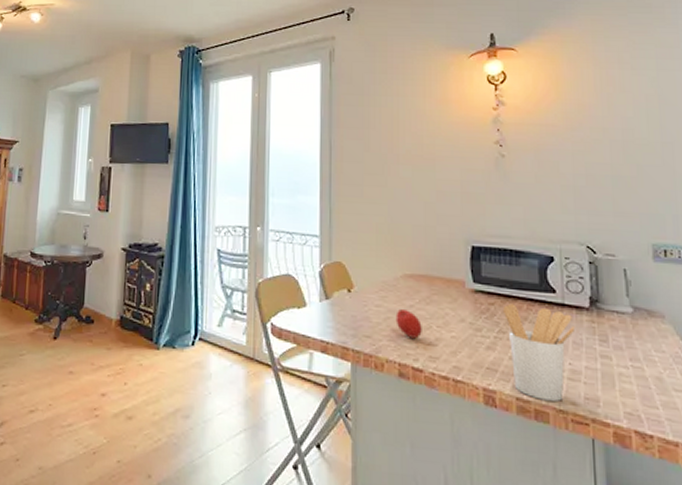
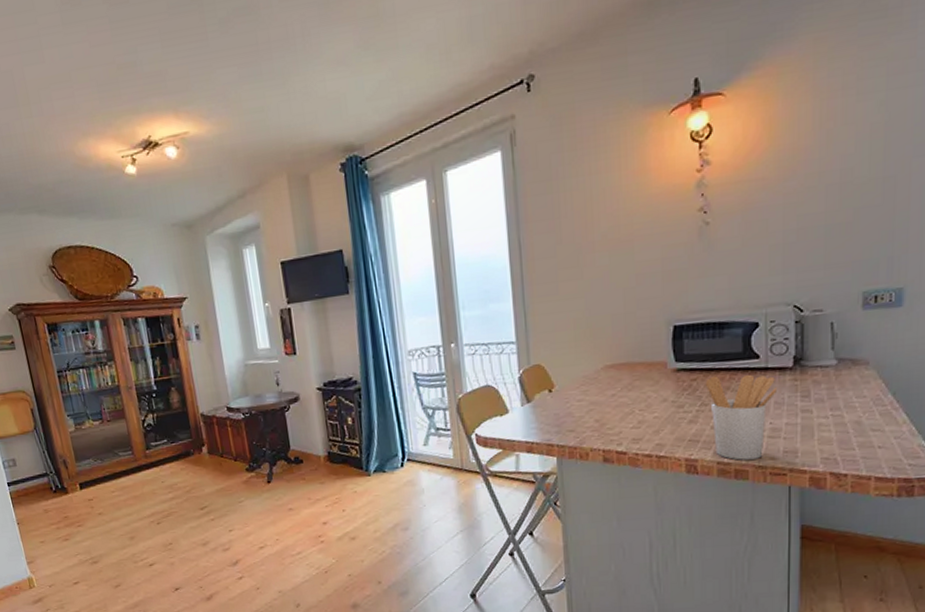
fruit: present [395,308,422,339] -> none [598,399,625,426]

